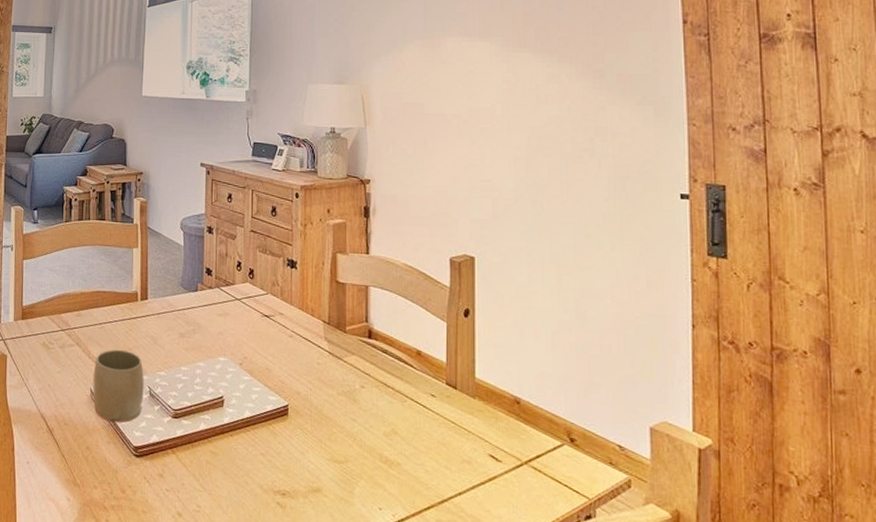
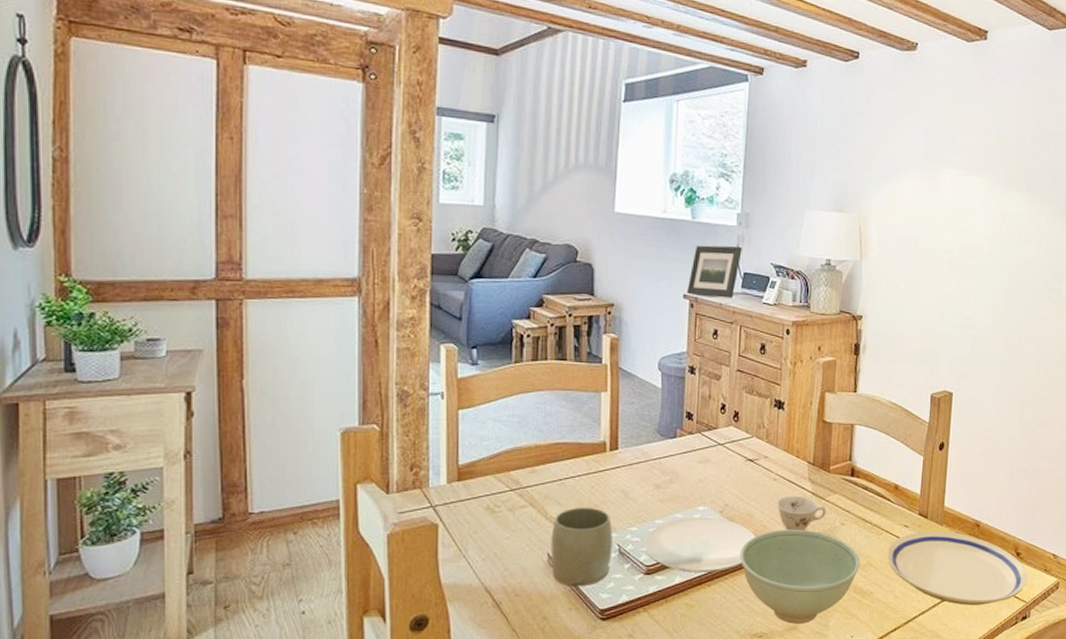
plate: none [171,366,274,423] -> present [643,517,755,573]
picture frame: none [203,119,251,166] -> present [686,245,742,298]
bowl: none [260,386,384,487] -> present [739,529,860,624]
teacup: none [294,353,345,390] -> present [777,495,826,530]
plate: none [413,402,587,495] -> present [887,531,1027,606]

